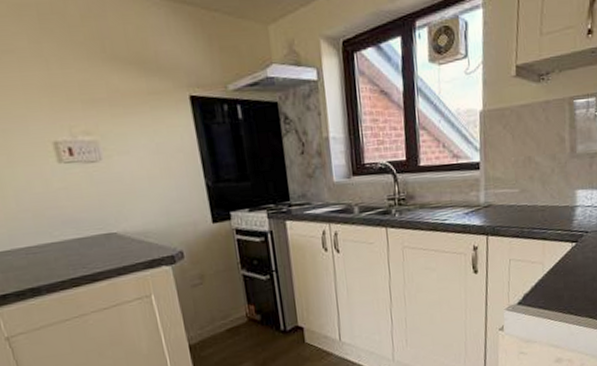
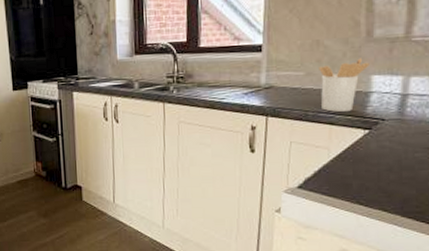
utensil holder: none [531,173,574,228] -> present [319,58,370,113]

